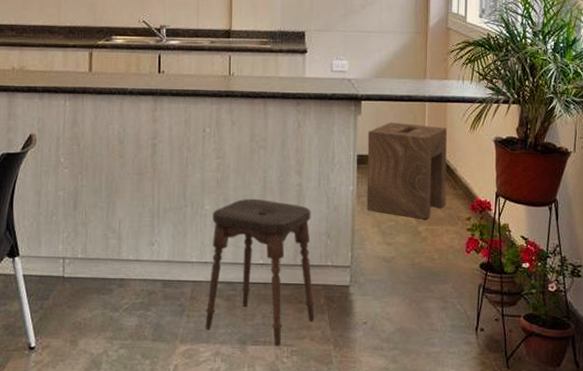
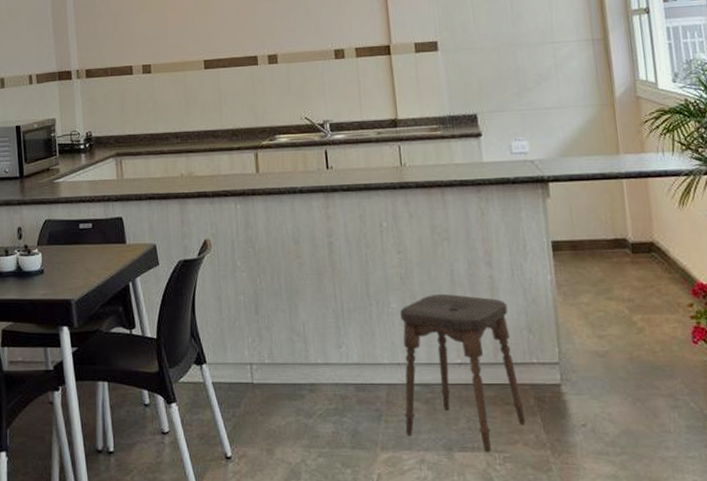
stool: present [366,122,447,219] -> none [560,203,661,308]

